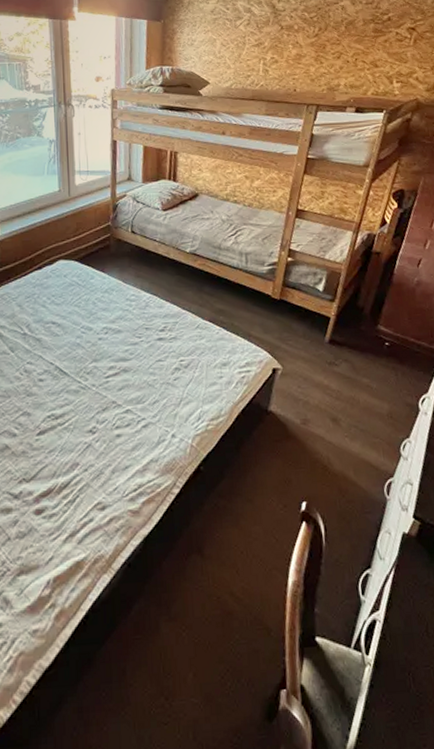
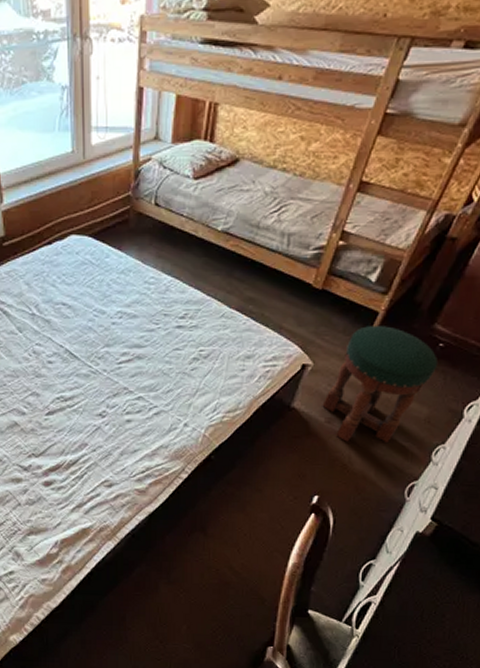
stool: none [296,329,388,442] -> present [322,326,438,442]

